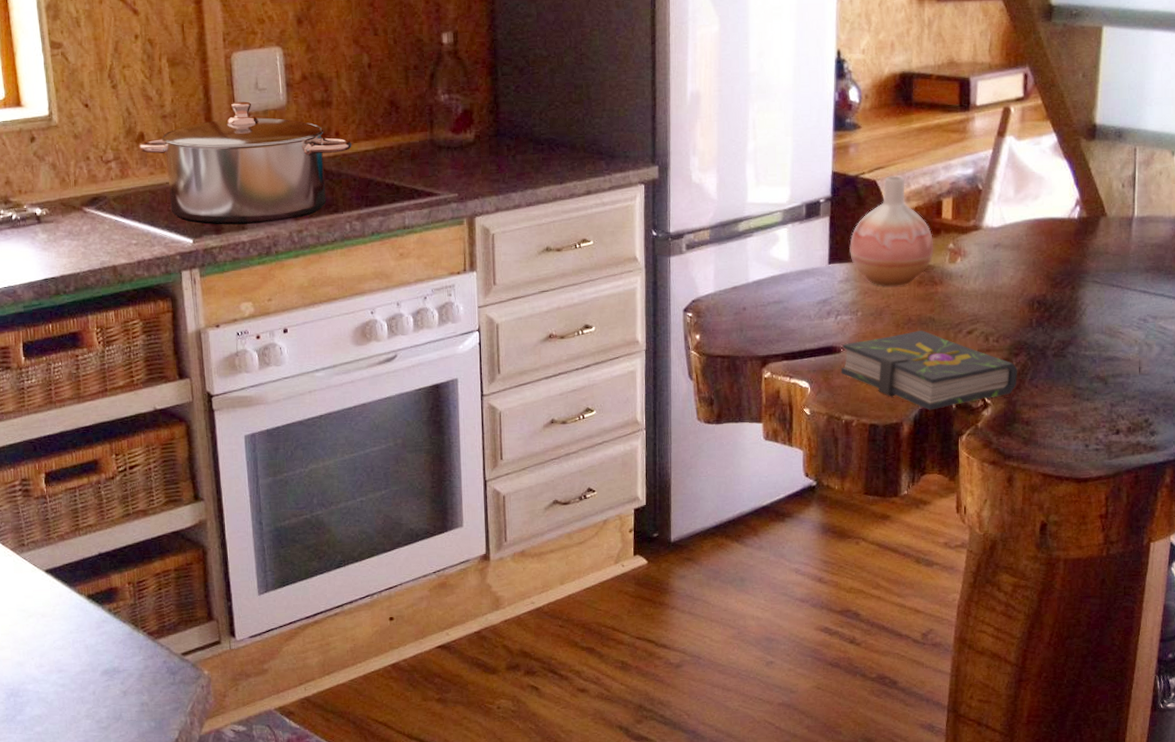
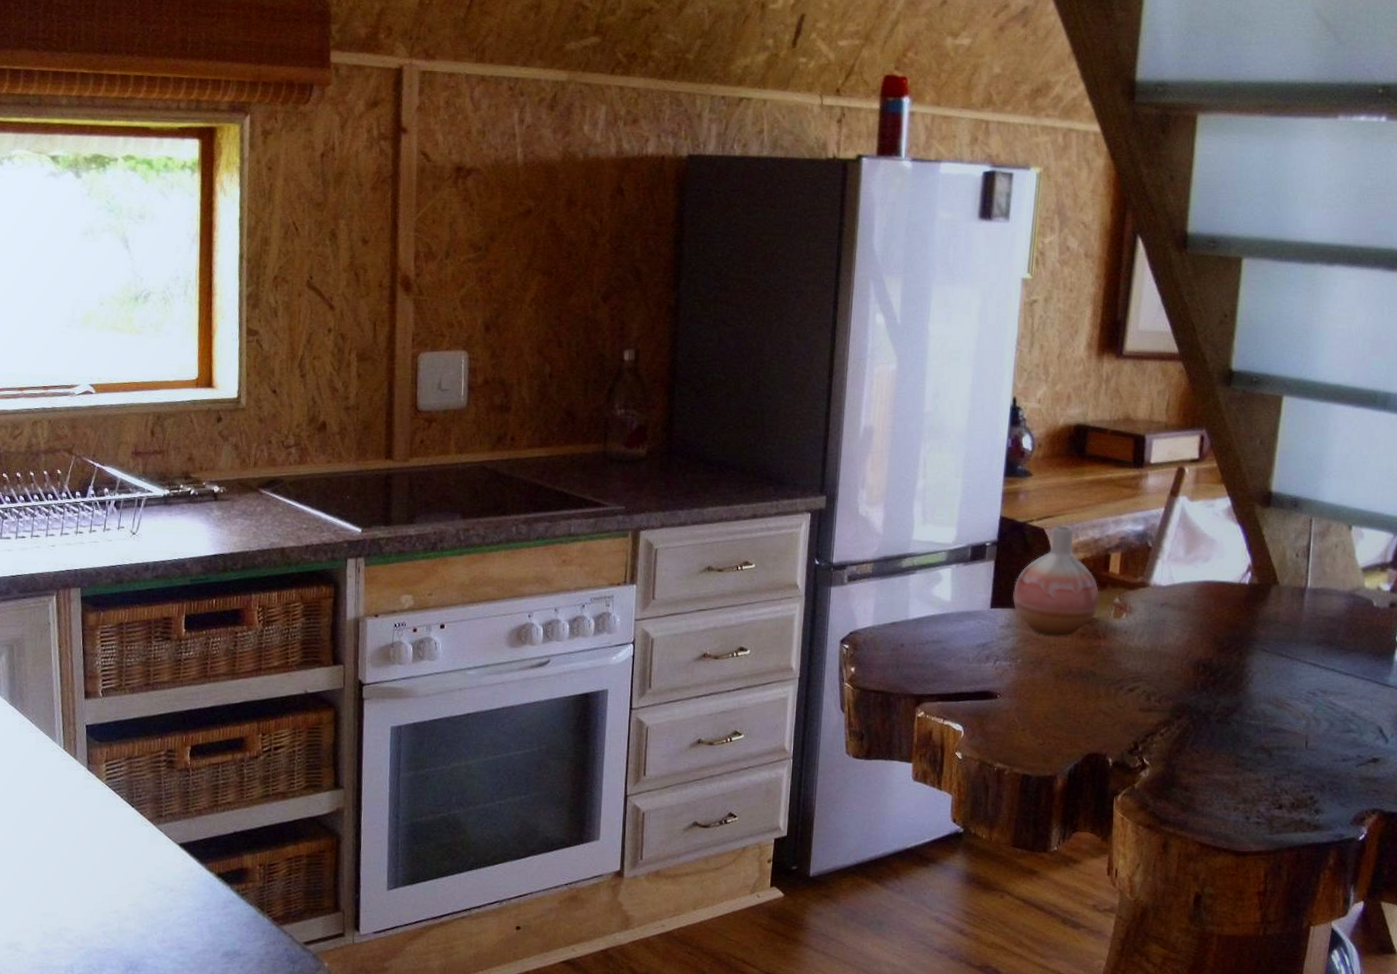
cooking pot: present [137,101,352,225] -> none [318,400,526,519]
book: present [840,330,1018,411] -> none [996,683,1180,766]

